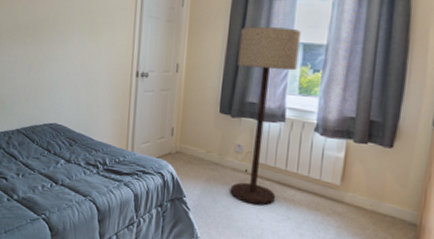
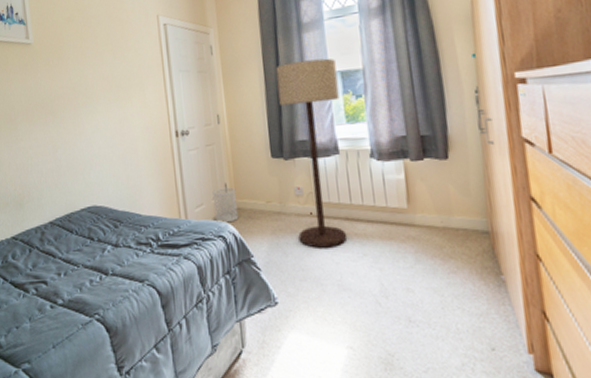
wastebasket: none [157,130,181,163] -> present [212,187,239,223]

